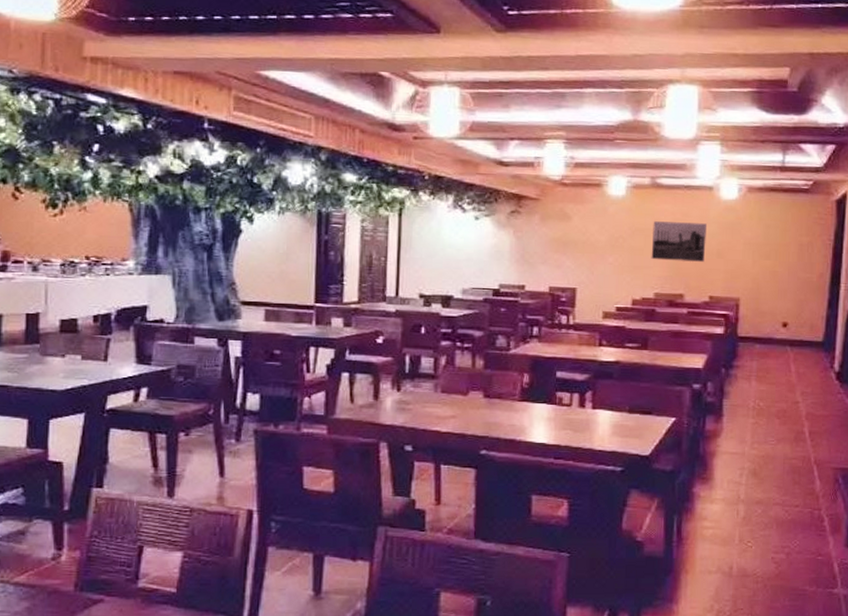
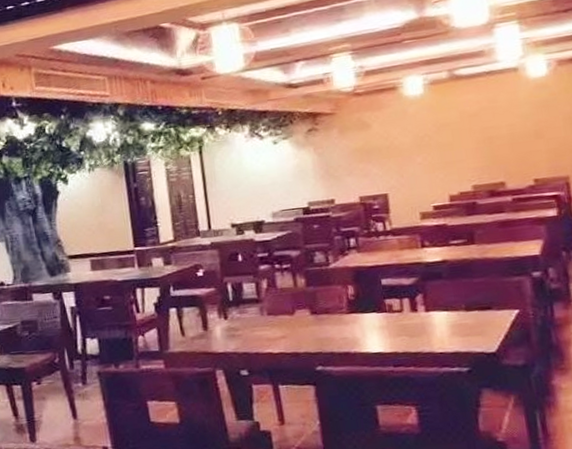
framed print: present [651,221,706,262] -> none [458,106,522,153]

